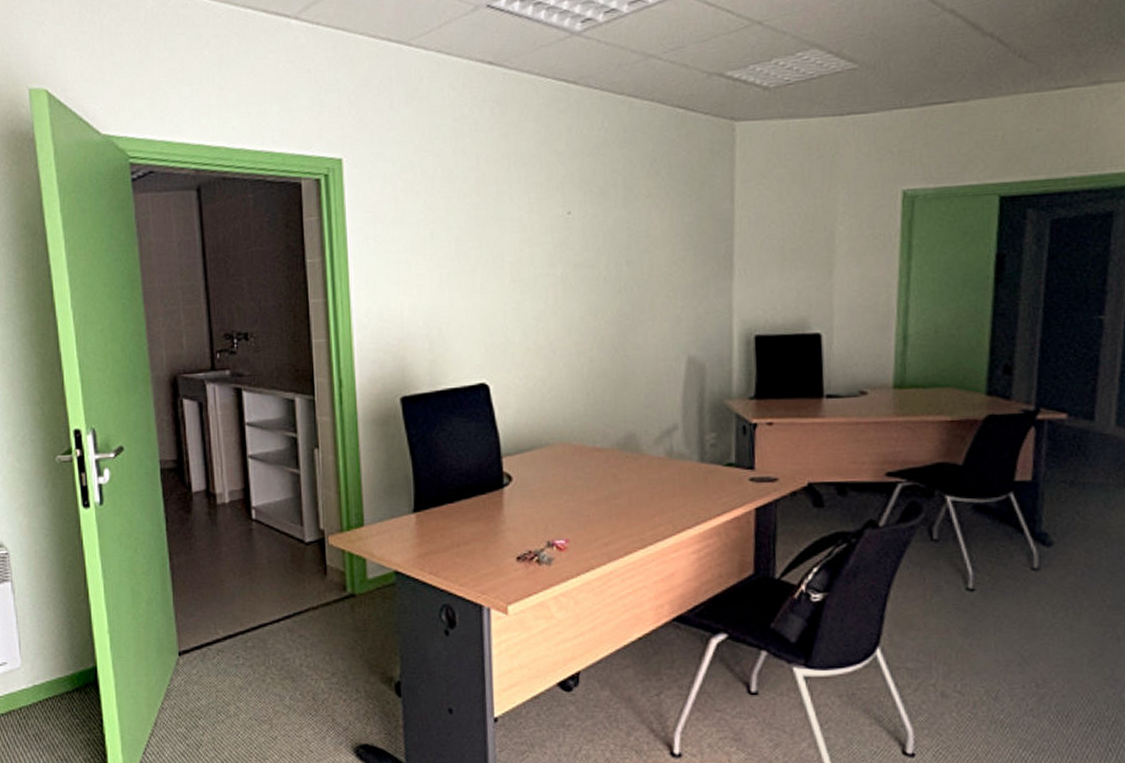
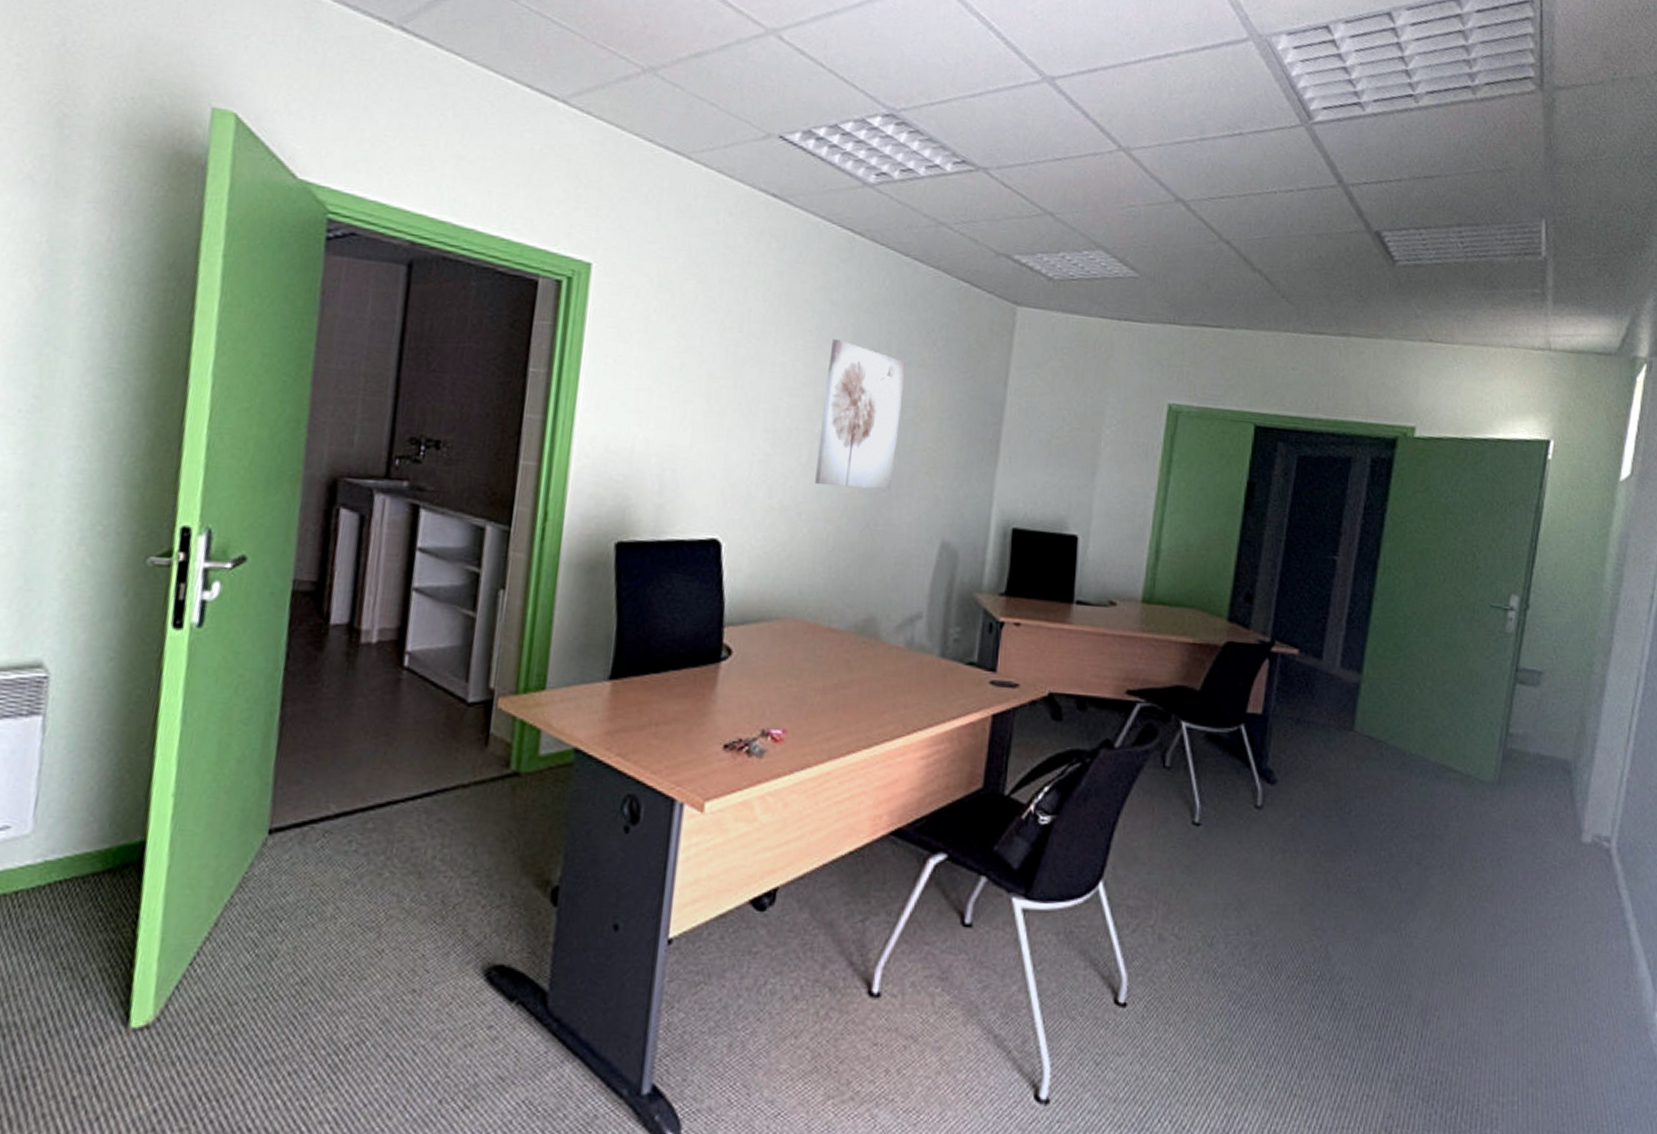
wall art: none [561,185,635,322] -> present [814,338,906,490]

